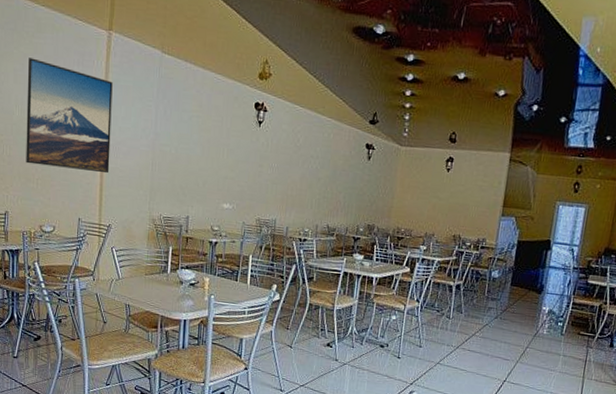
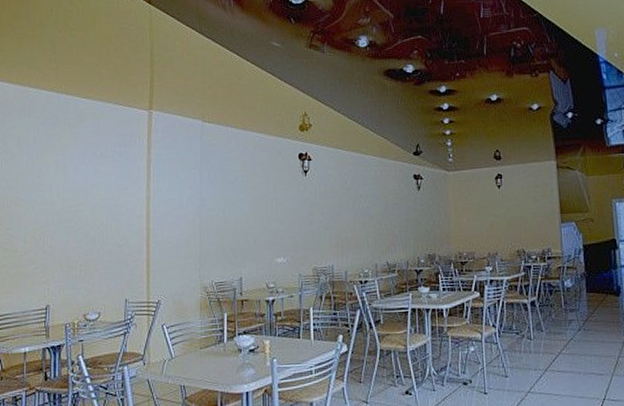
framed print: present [26,58,113,174] -> none [68,147,156,251]

